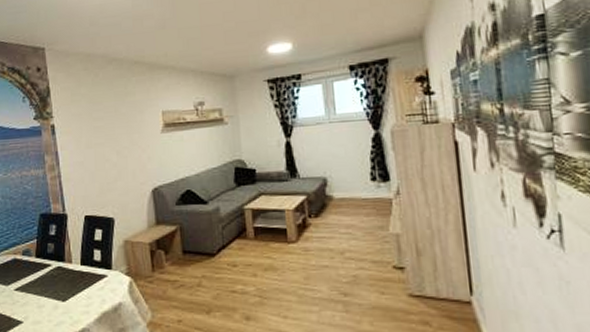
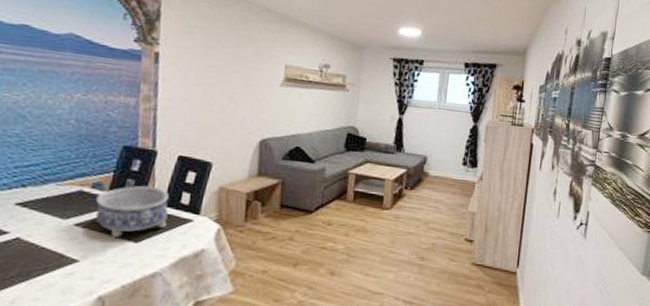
decorative bowl: none [26,247,85,298] -> present [95,185,169,237]

